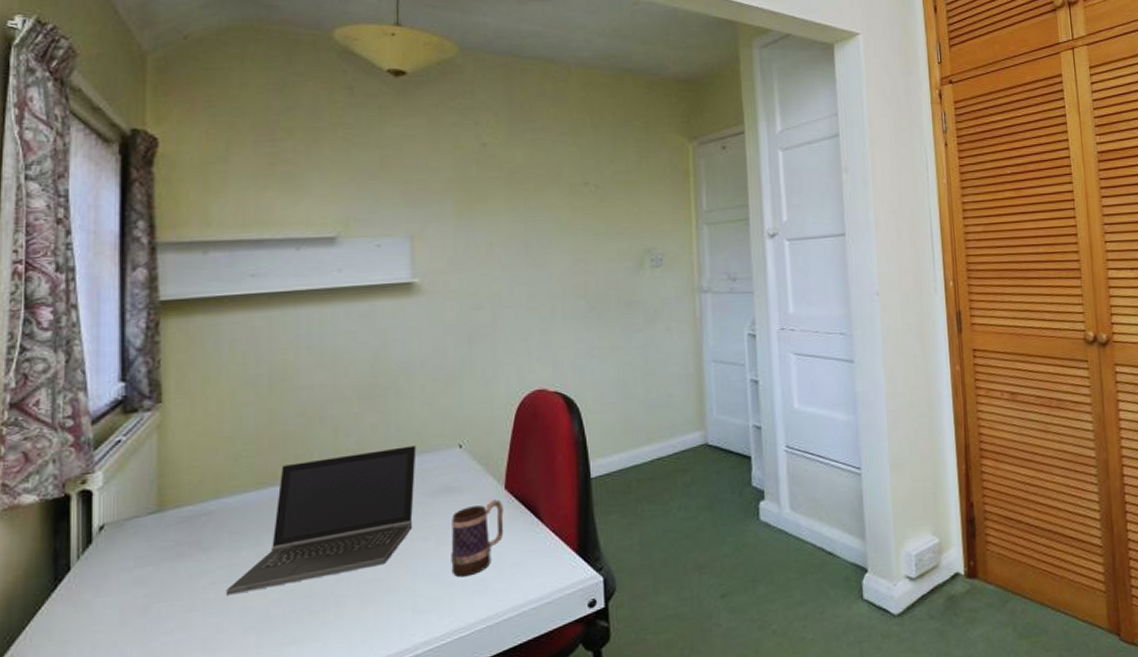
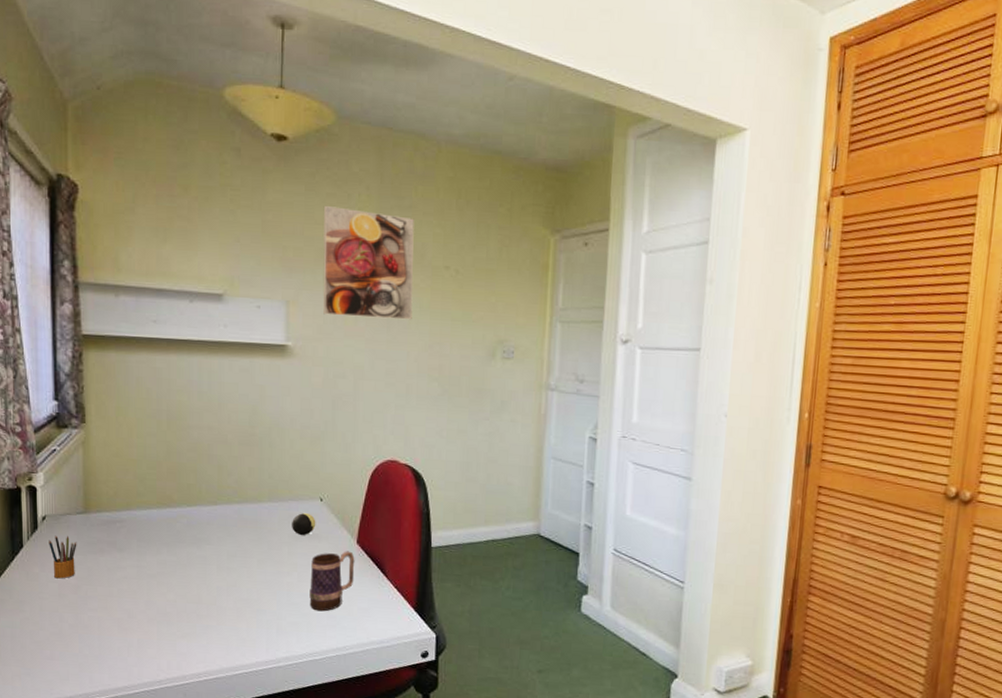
pencil box: none [107,545,147,602] -> present [49,535,77,579]
laptop computer: present [225,445,416,596] -> none [134,491,285,590]
stress ball: none [426,465,456,491] -> present [292,513,316,535]
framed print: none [450,134,552,246] -> present [323,205,414,320]

